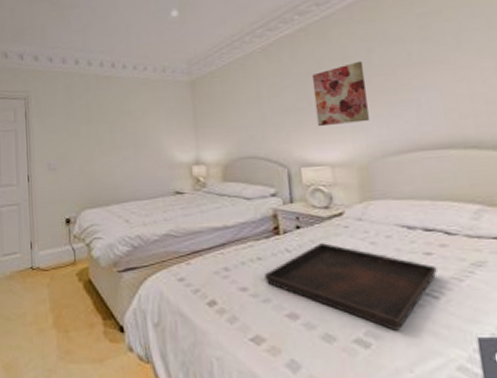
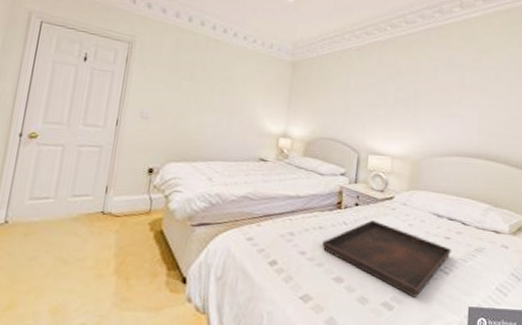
wall art: present [311,60,369,127] -> none [388,75,431,126]

